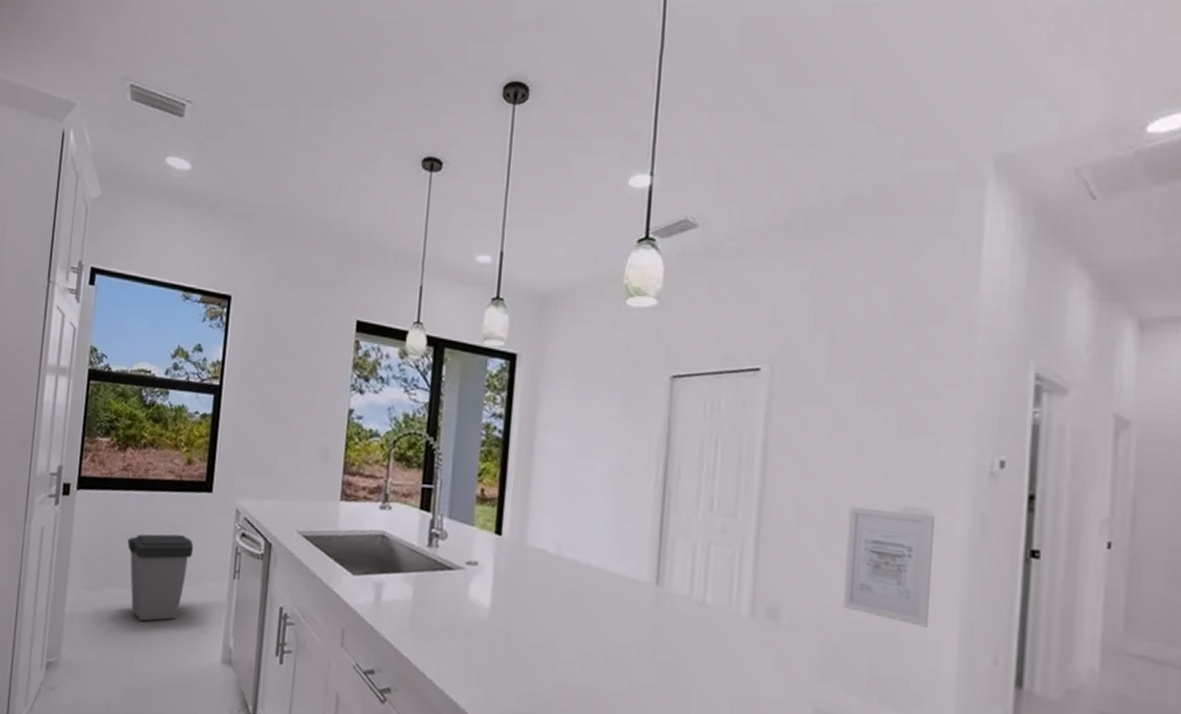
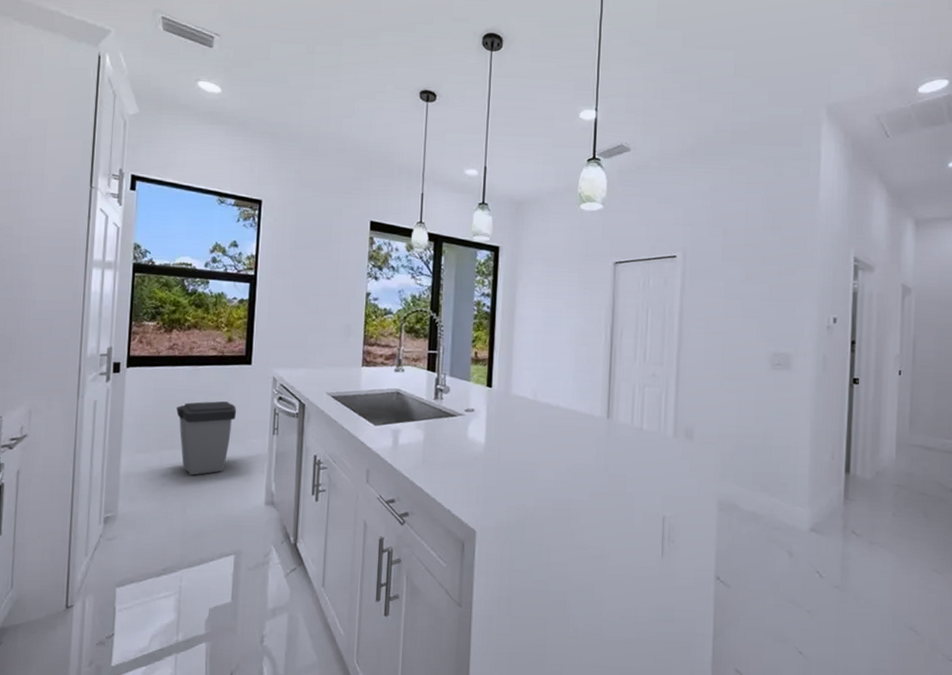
wall art: present [843,506,934,628] -> none [736,354,793,436]

